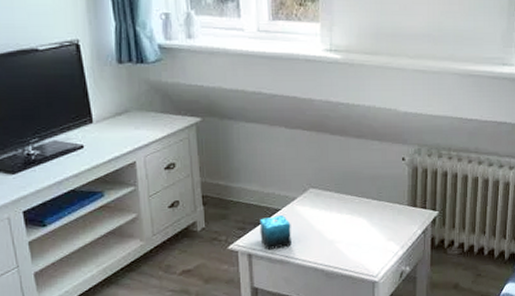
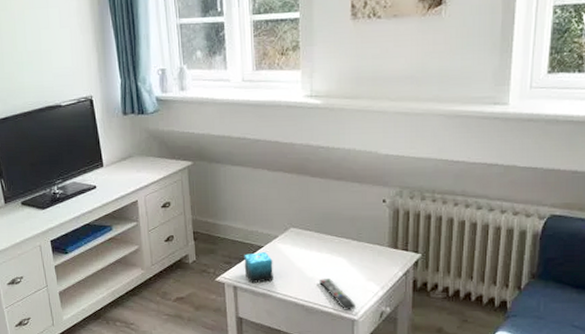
remote control: none [339,240,376,273] -> present [319,279,356,310]

